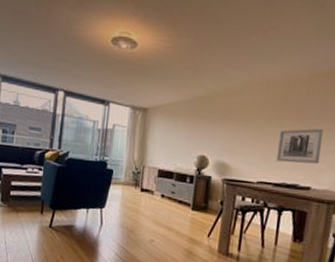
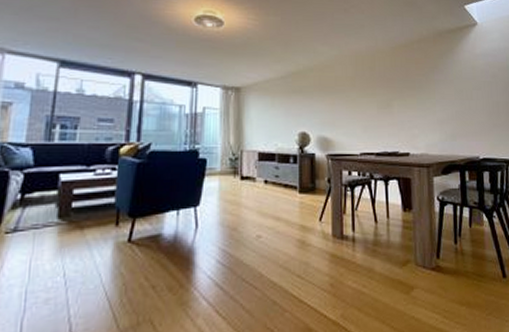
wall art: present [276,128,323,164] -> none [373,95,413,131]

